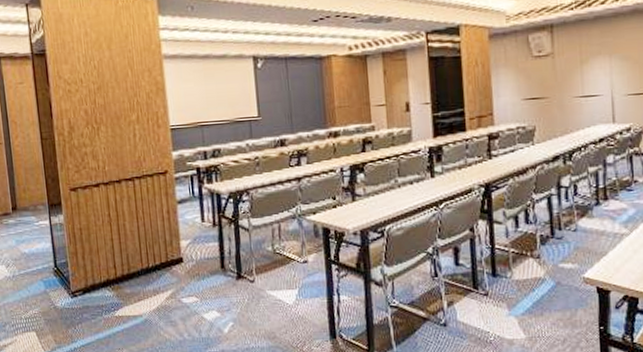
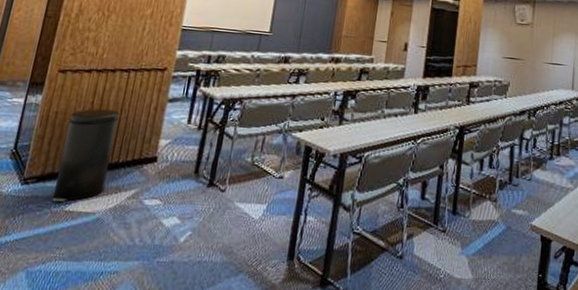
pedal bin: none [93,219,143,309] -> present [51,108,120,202]

